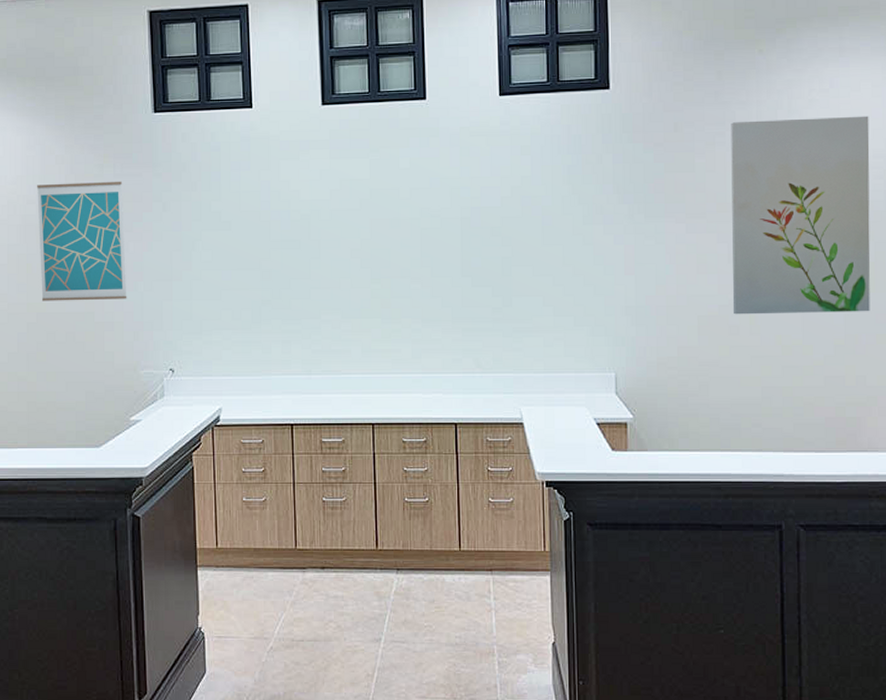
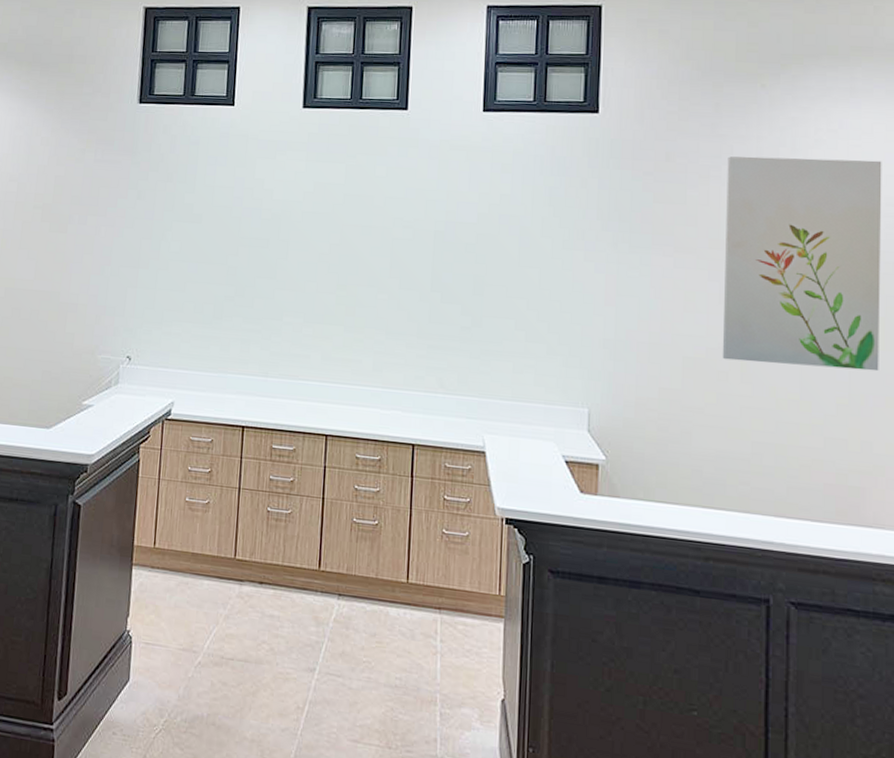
wall art: present [36,181,127,301] -> none [11,163,101,282]

